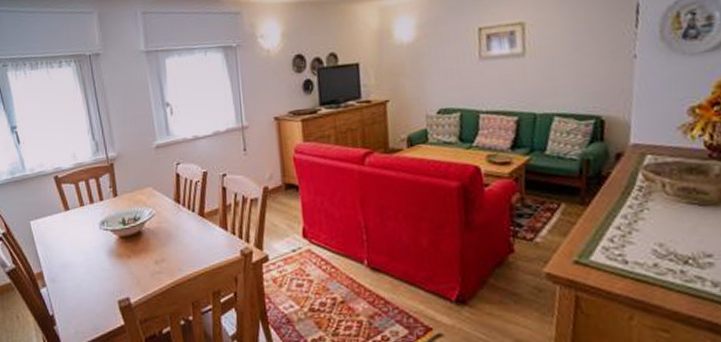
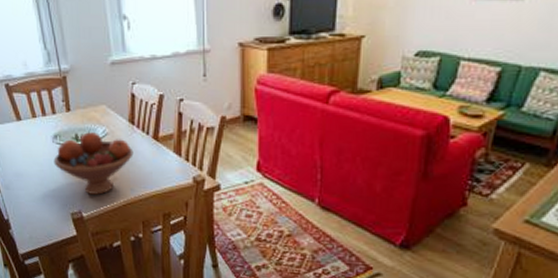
fruit bowl: none [100,215,180,279] -> present [53,132,134,195]

